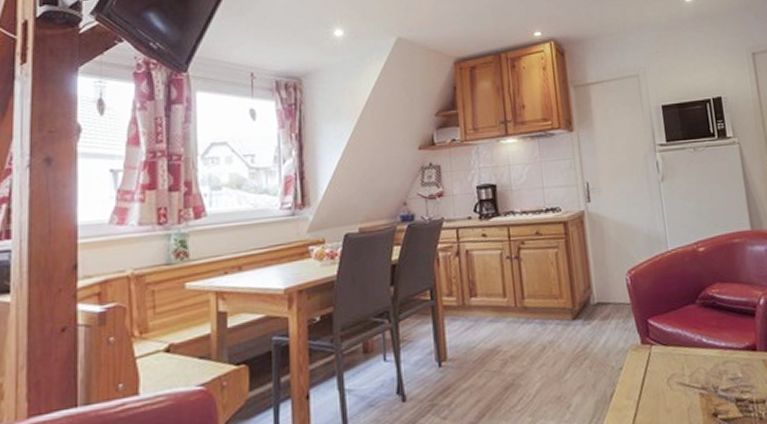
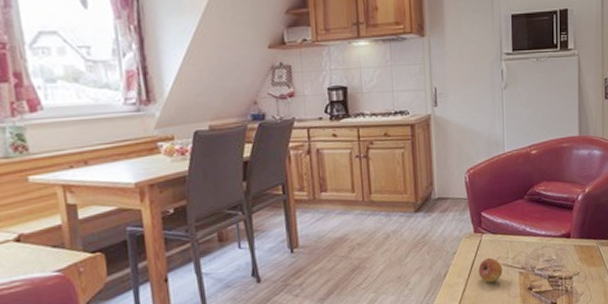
fruit: none [650,374,679,407] -> present [478,257,503,283]

